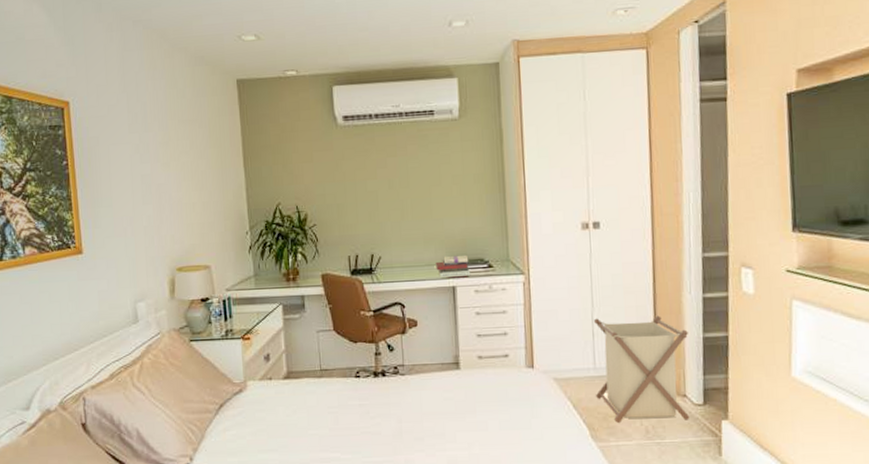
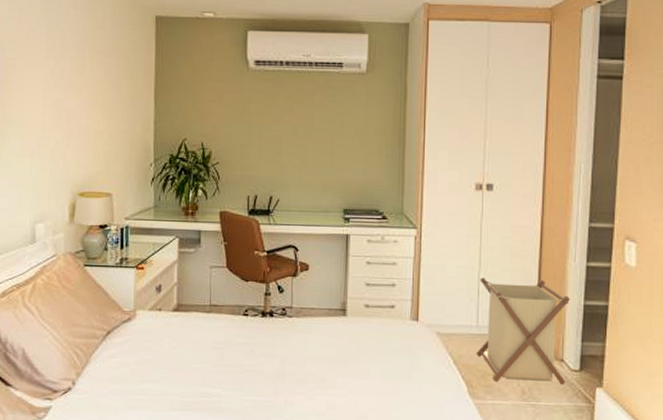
books: present [435,254,471,279] -> none [331,204,365,227]

